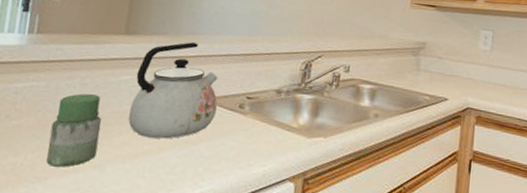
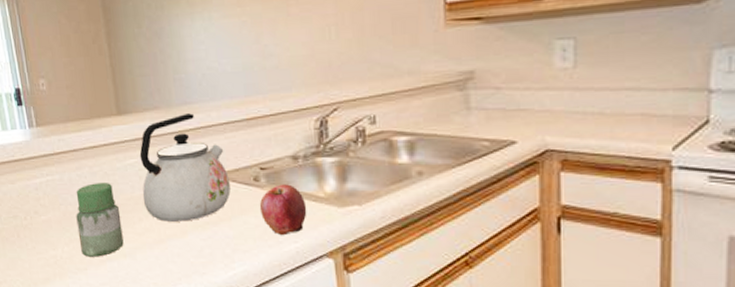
apple: none [238,113,281,158] -> present [259,184,307,235]

